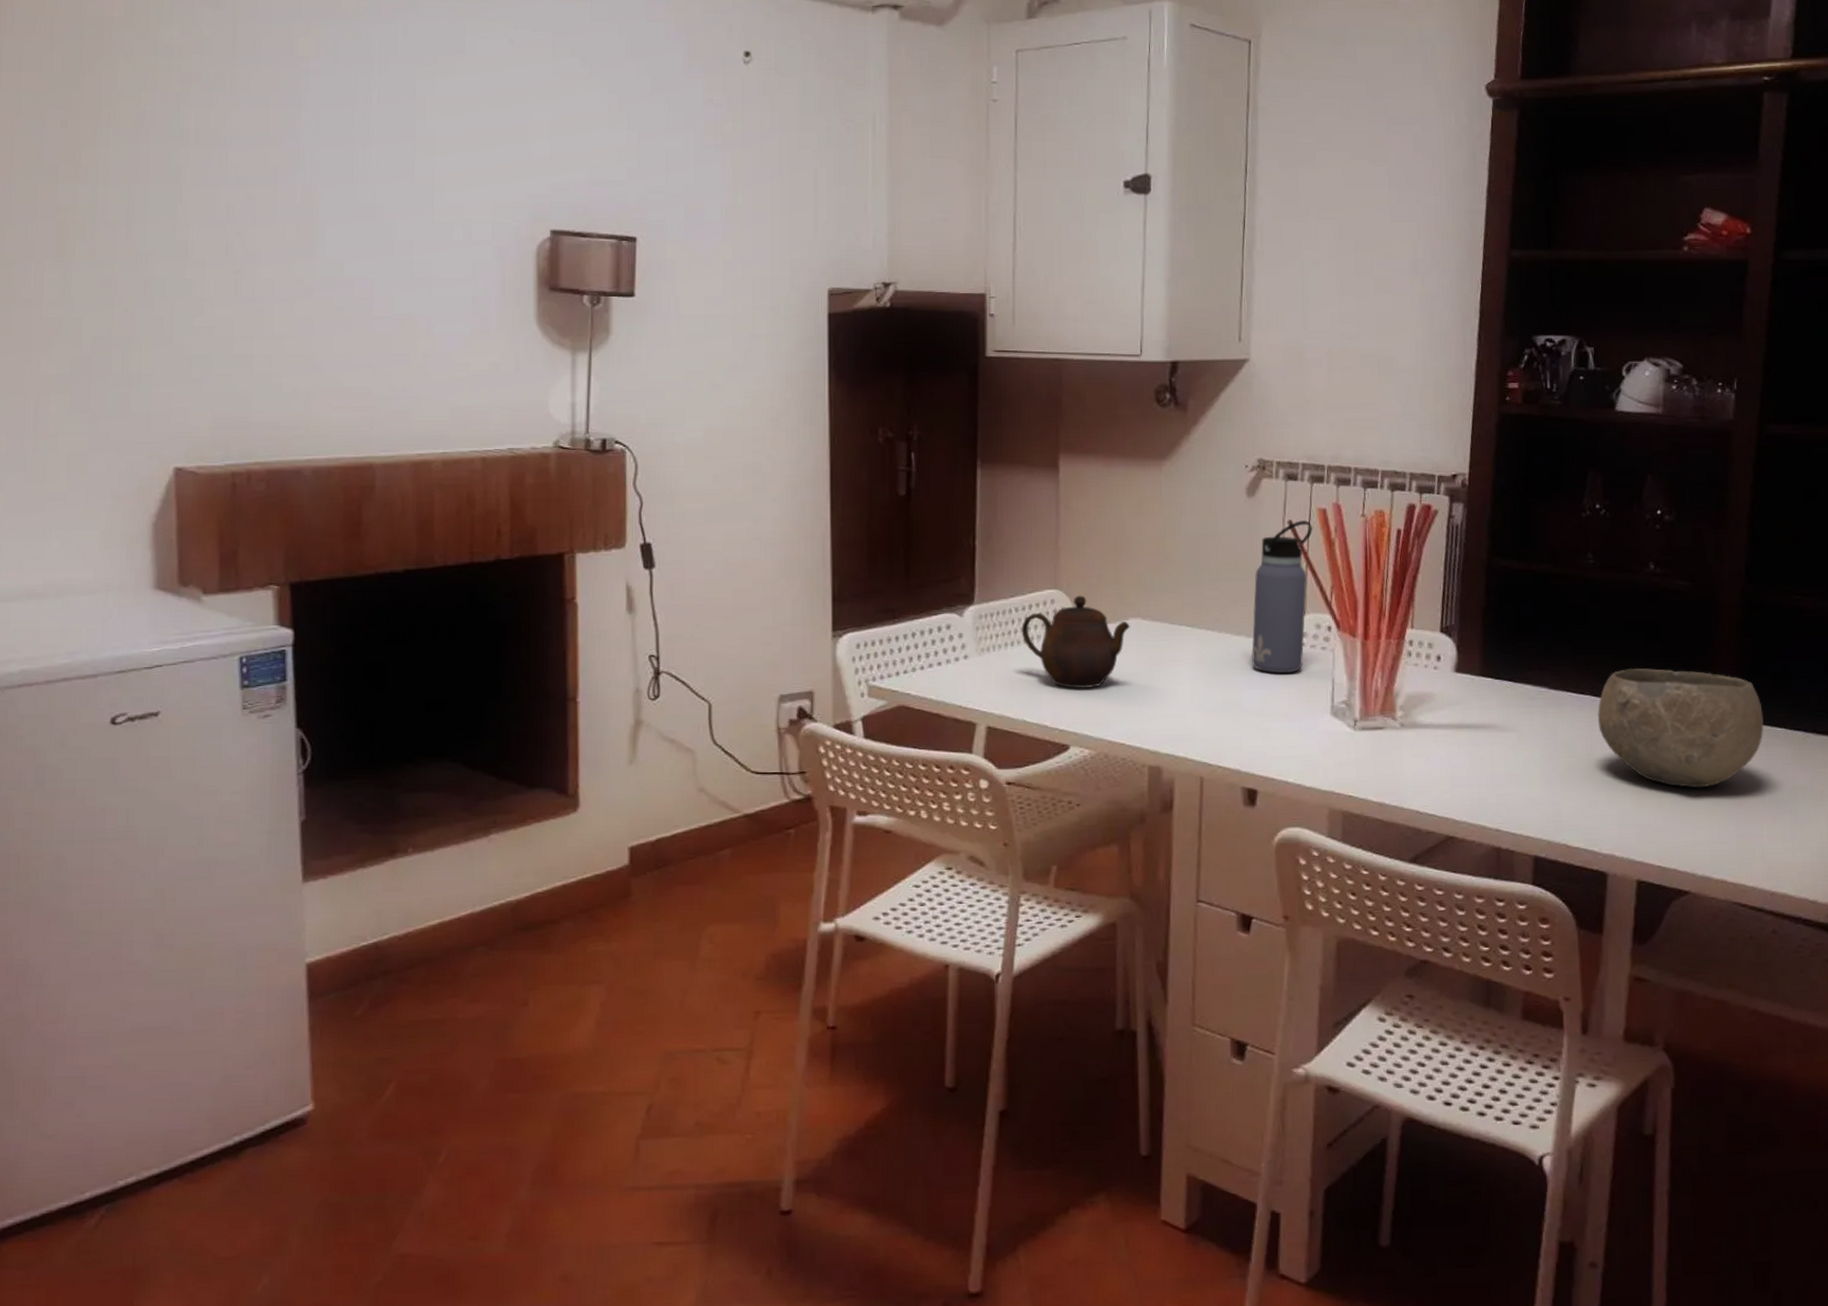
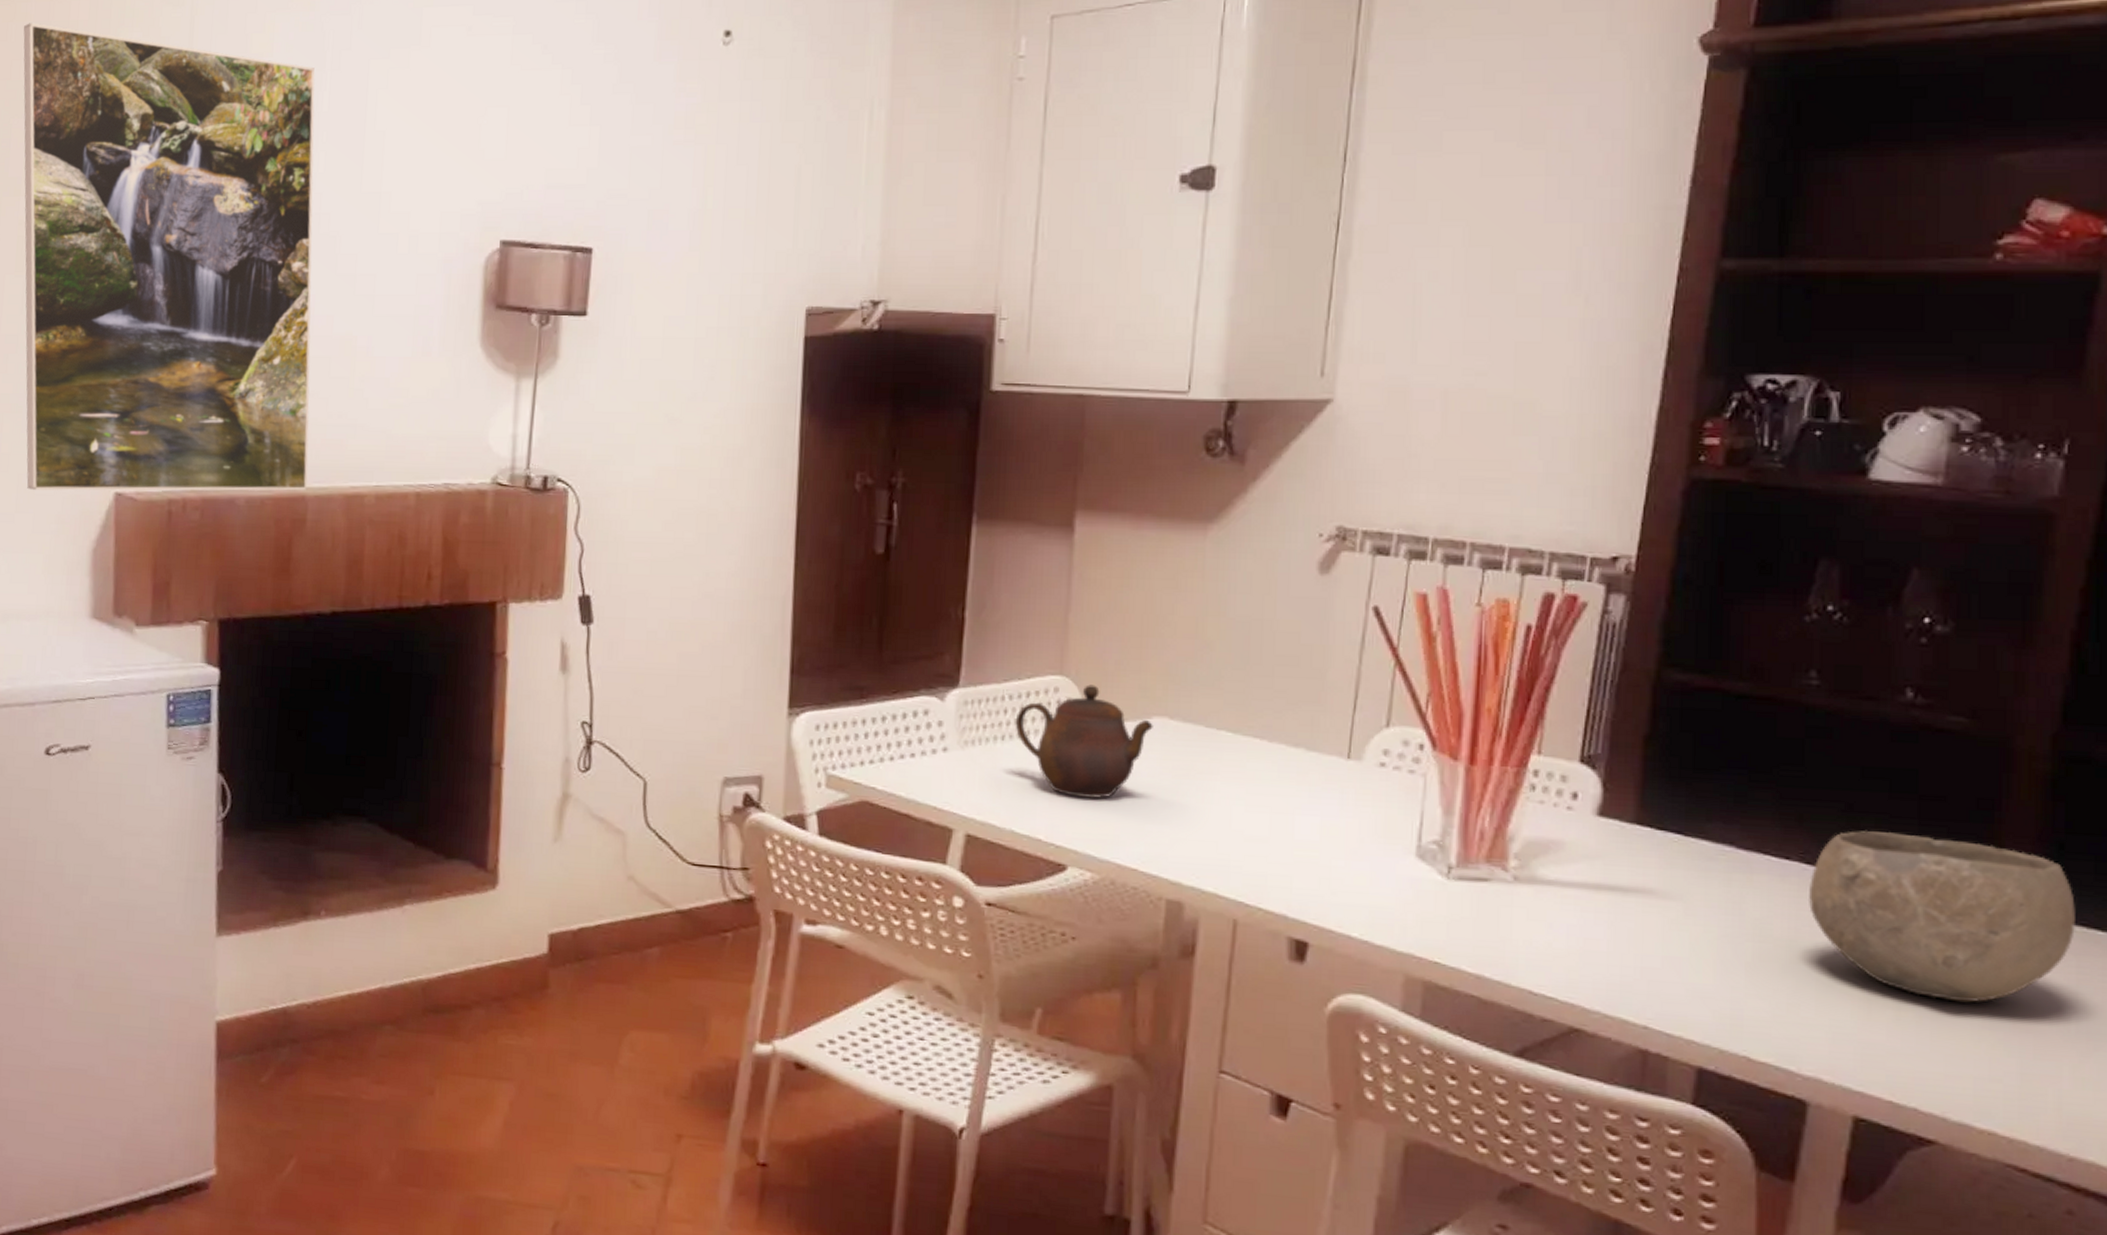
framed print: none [54,17,375,468] -> present [23,23,315,491]
water bottle: present [1251,520,1313,674] -> none [1310,607,1407,800]

